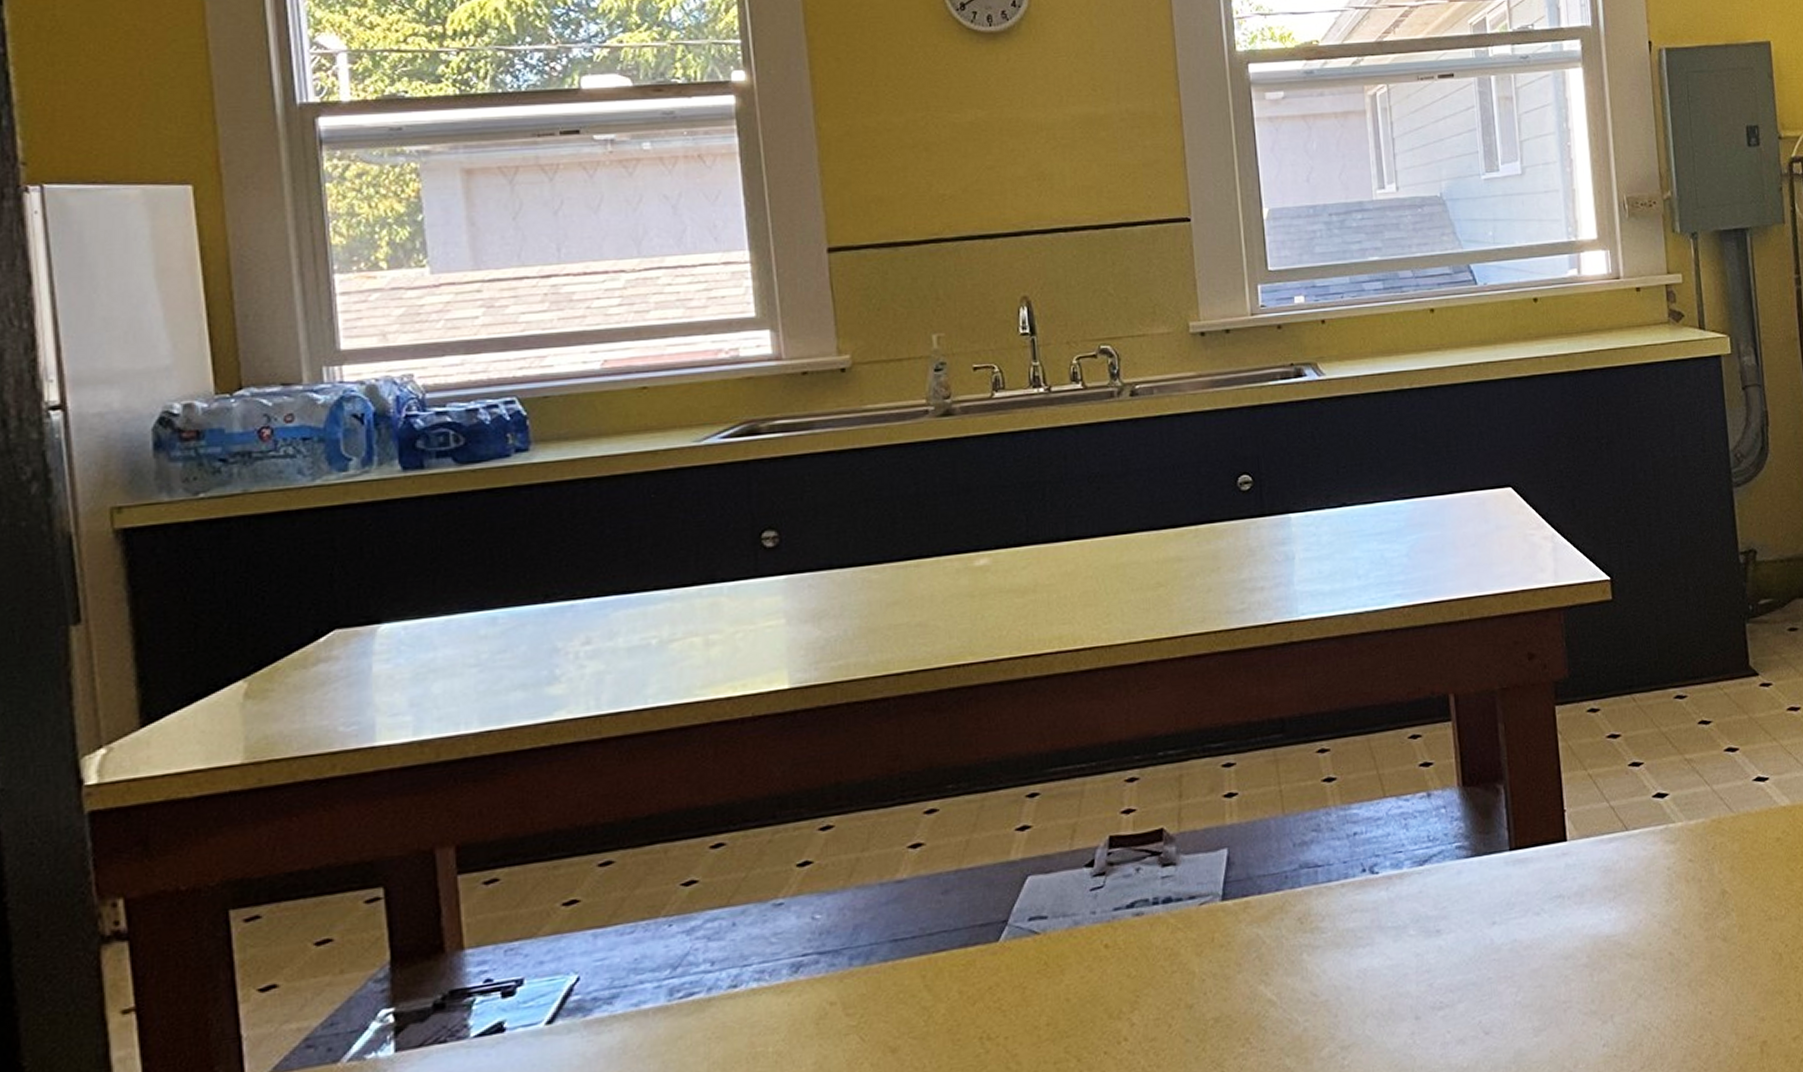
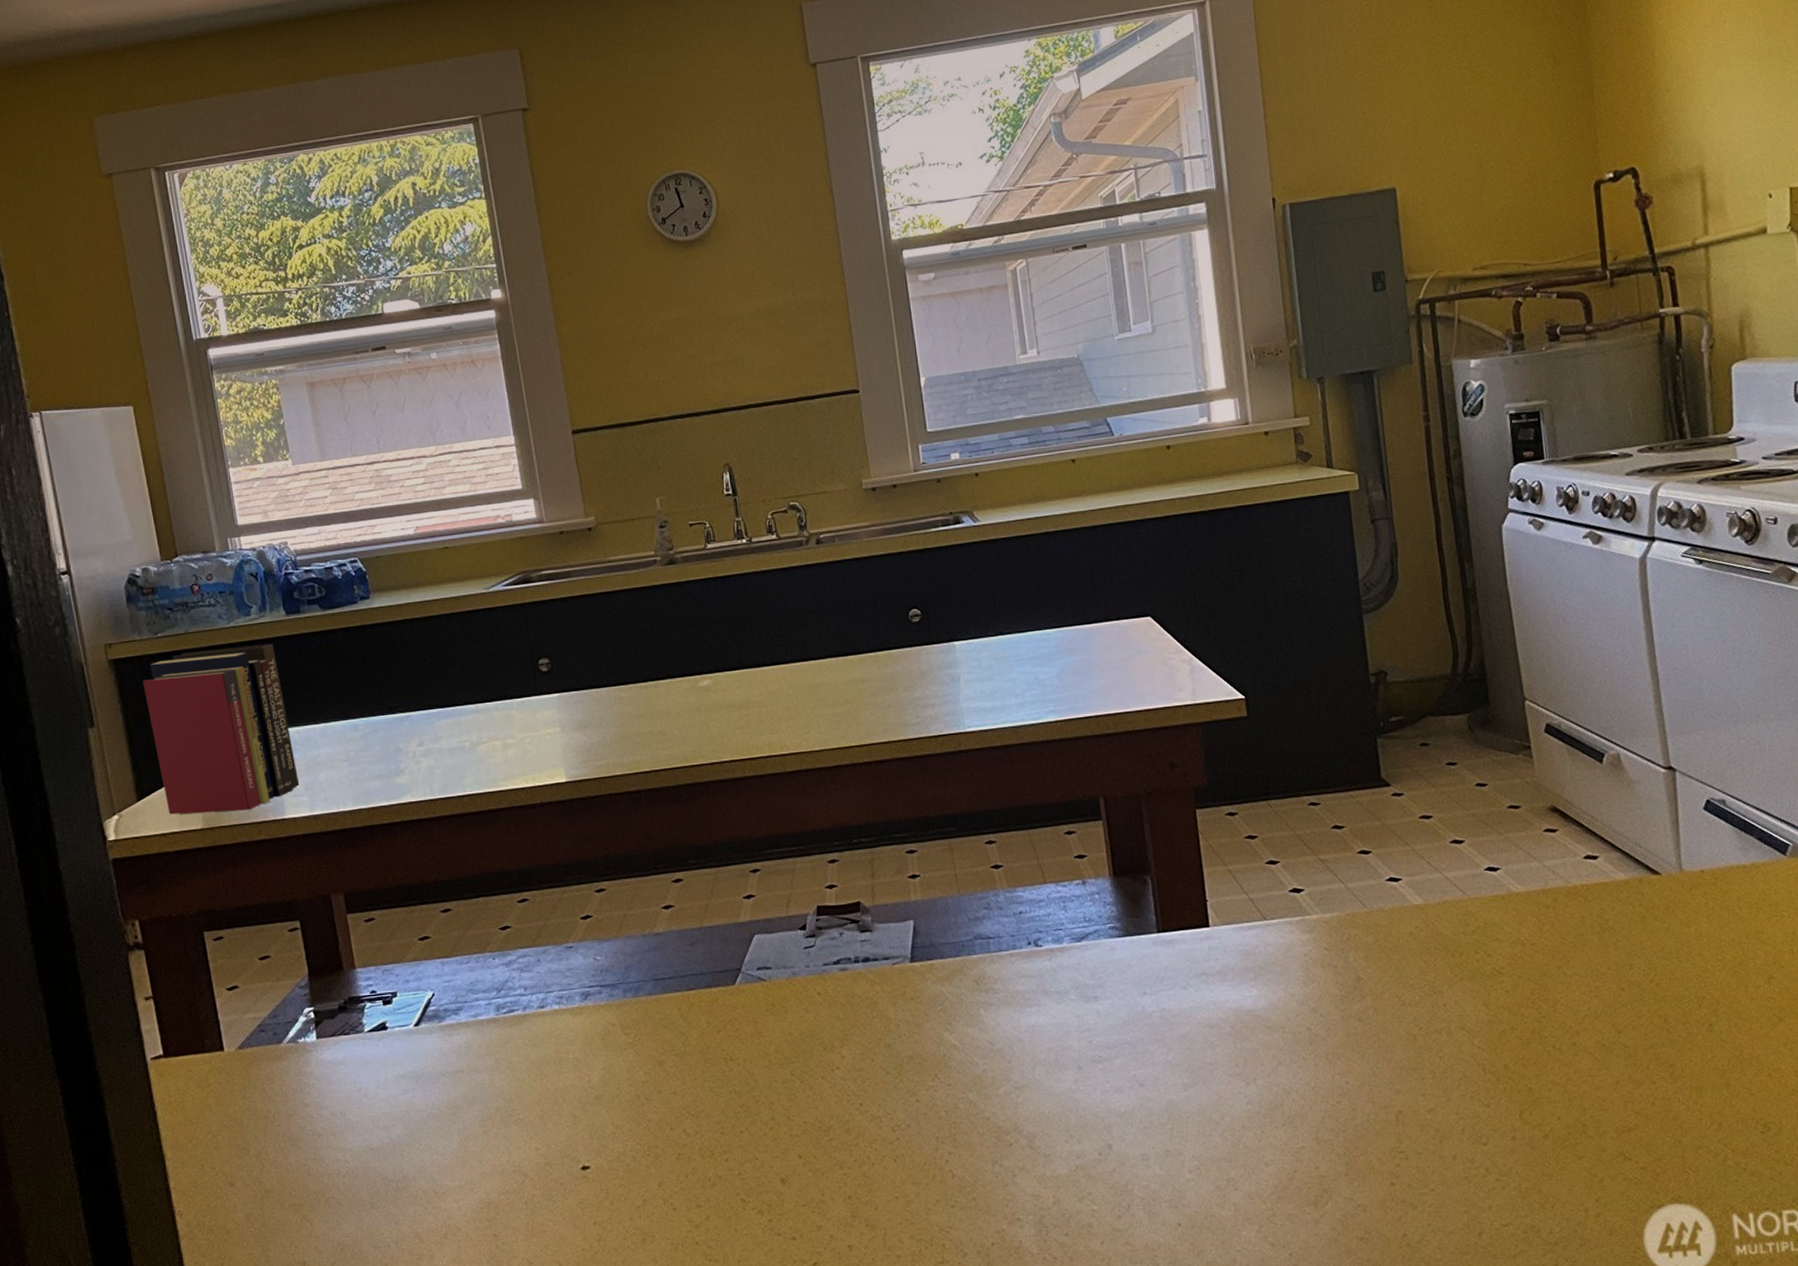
books: none [168,510,402,746] -> present [143,644,300,815]

